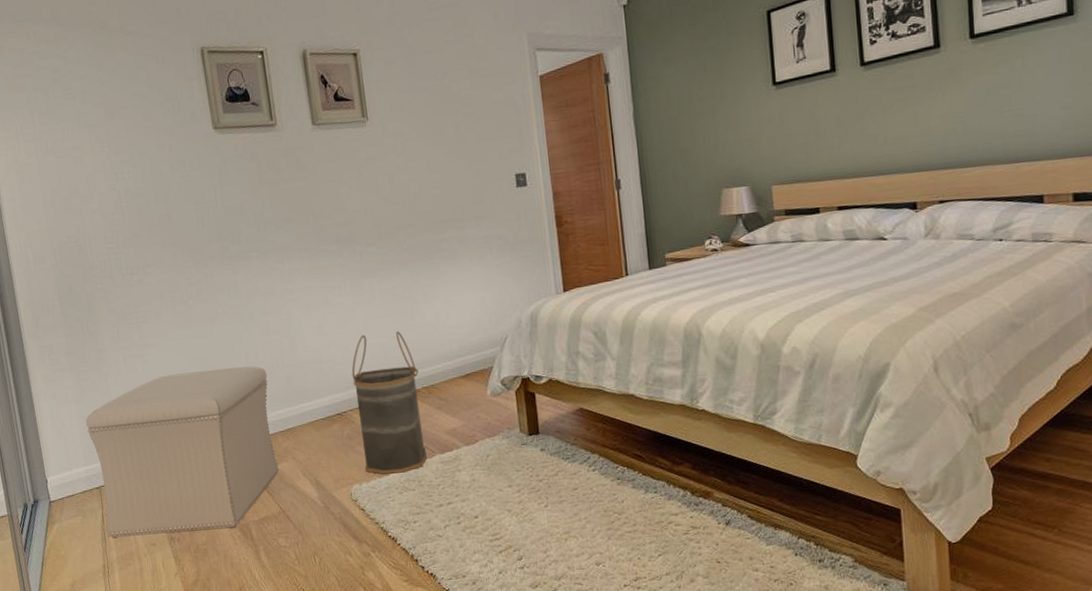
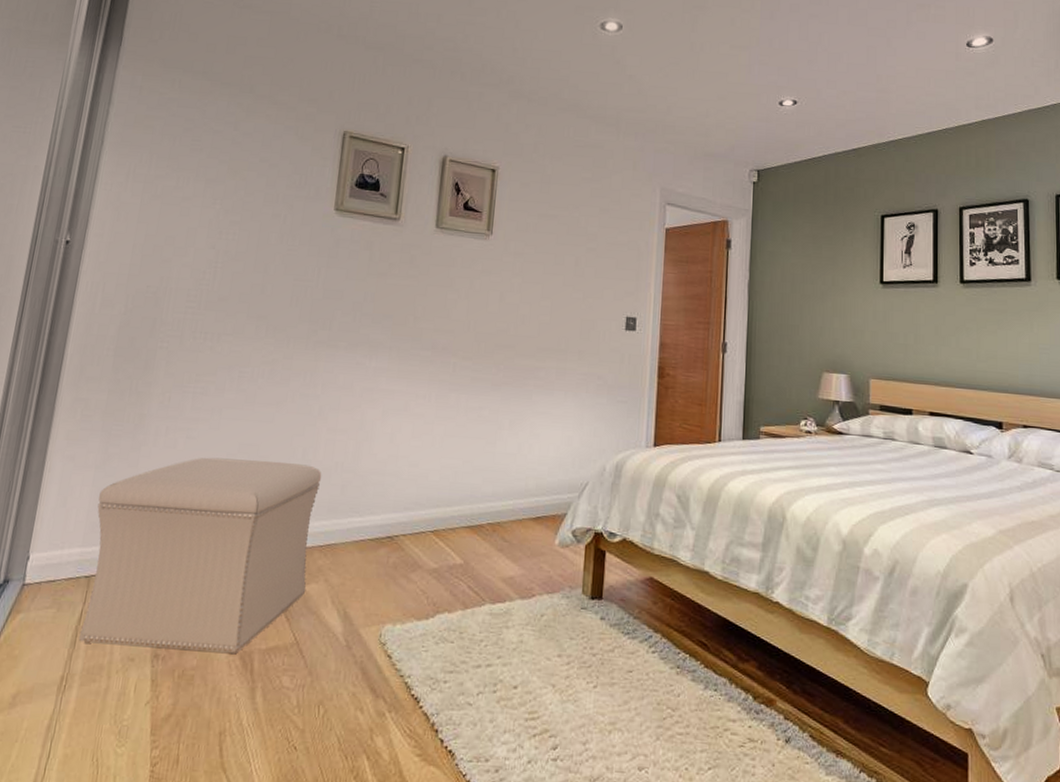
basket: present [351,331,427,475] -> none [403,453,487,619]

